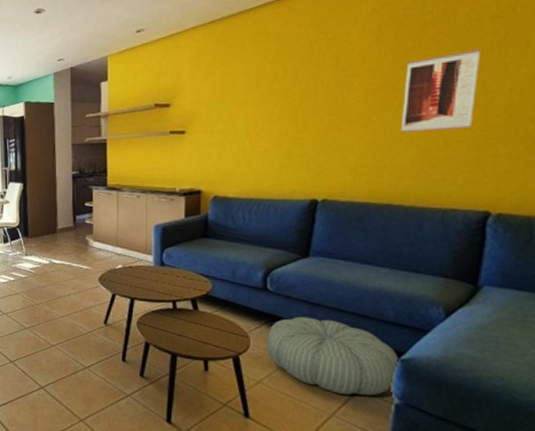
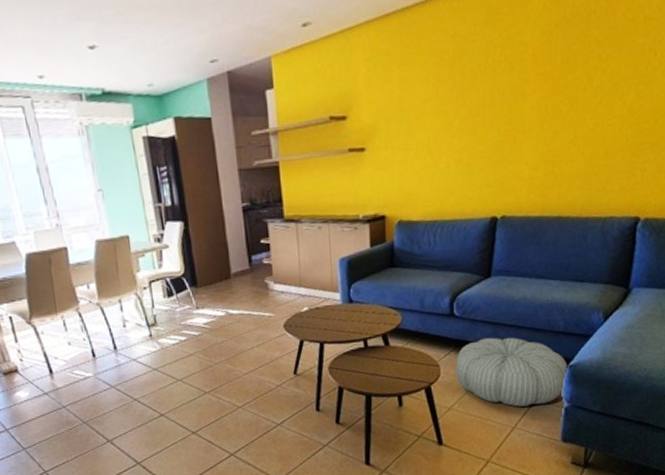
wall art: present [400,49,480,134] -> none [568,53,634,143]

